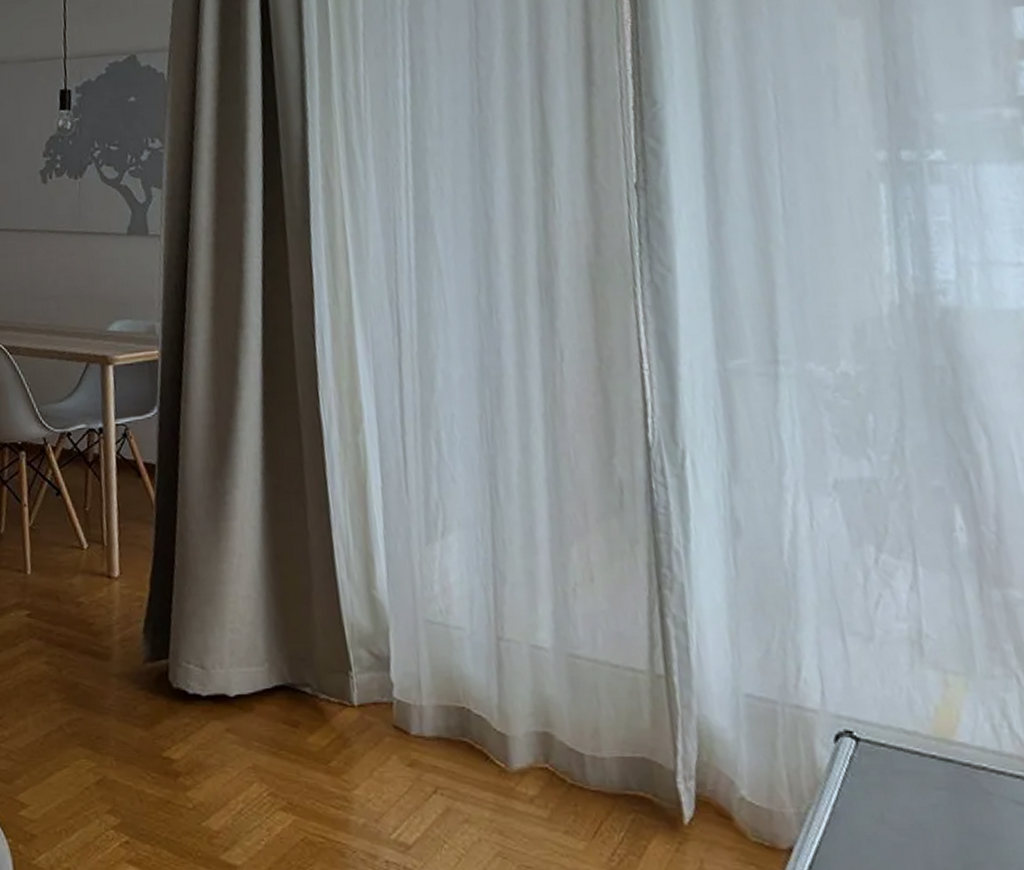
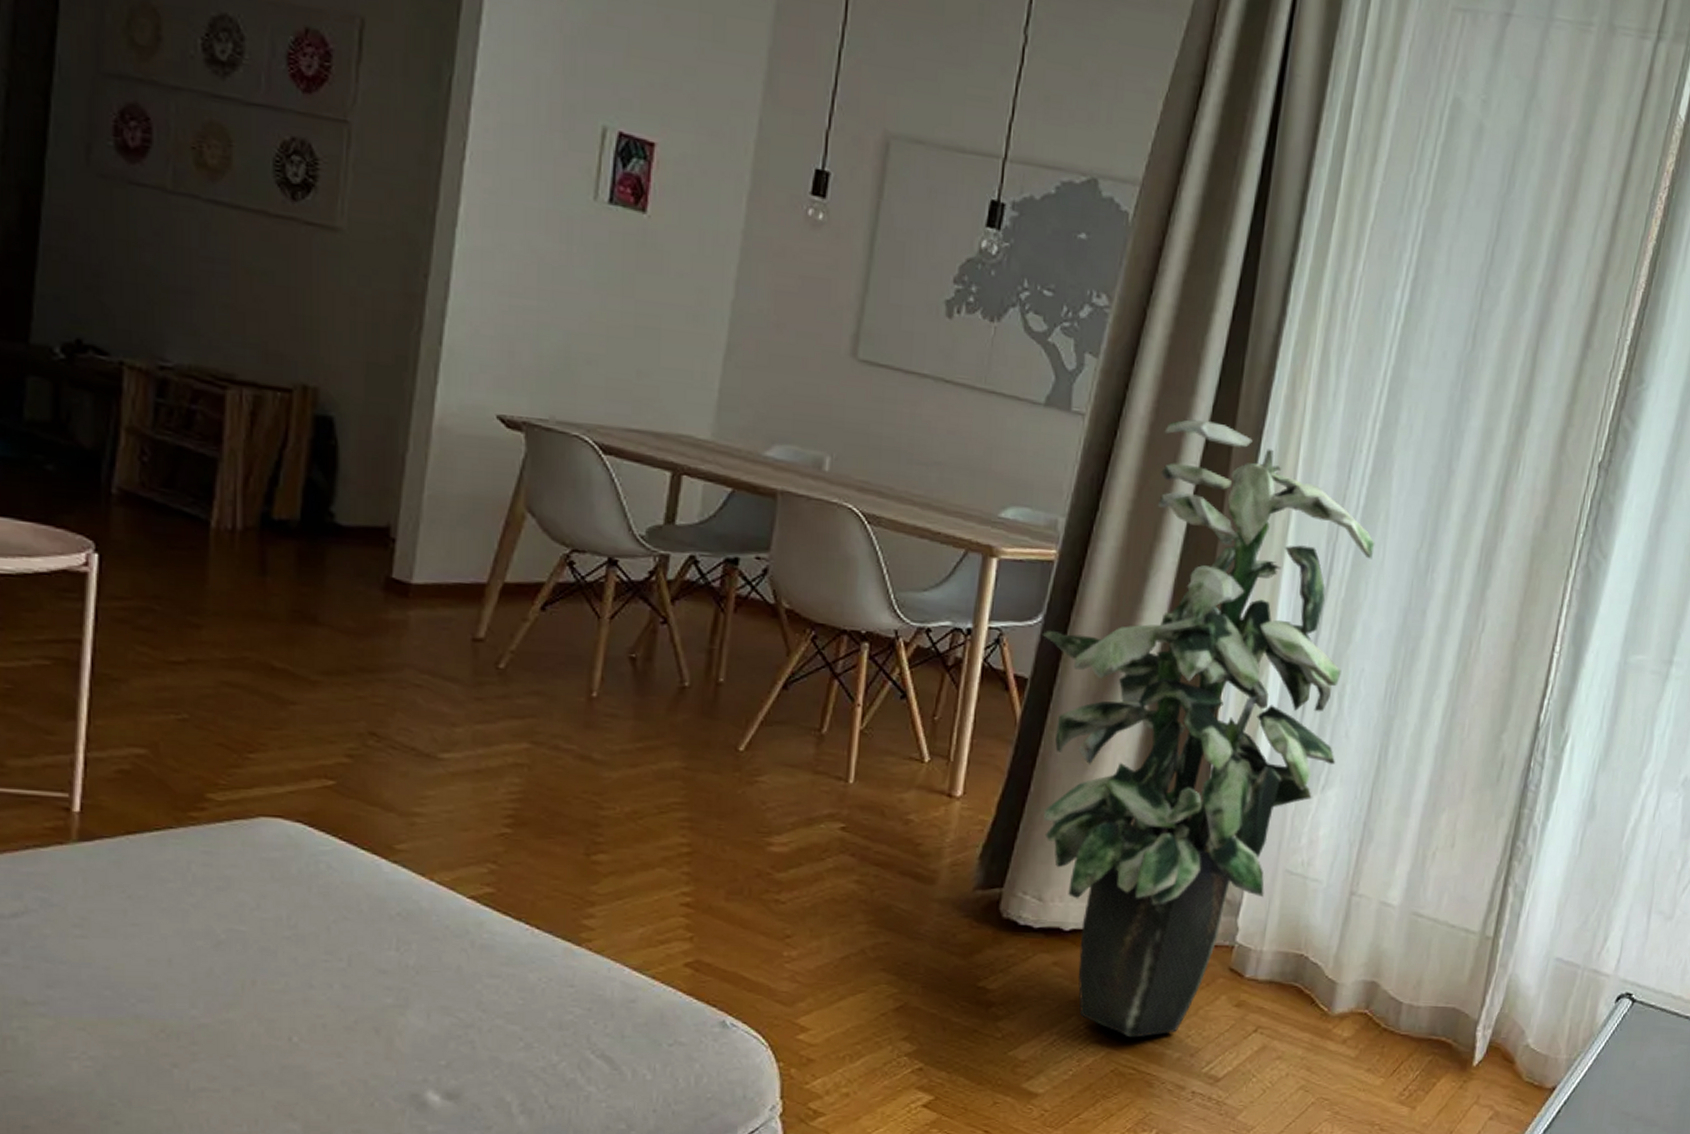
indoor plant: none [160,220,448,804] -> present [1042,419,1375,1038]

